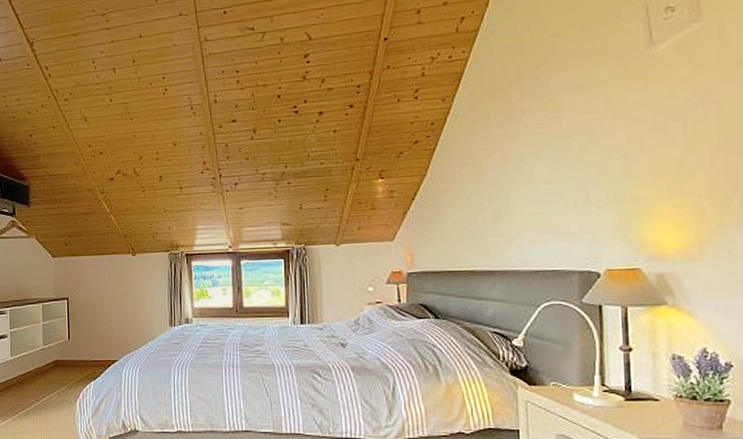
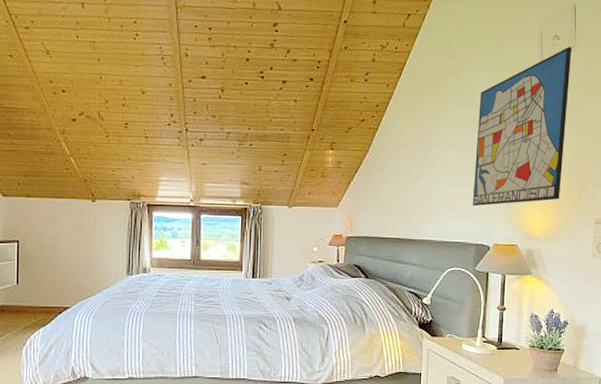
wall art: none [566,17,699,226] -> present [472,46,572,207]

